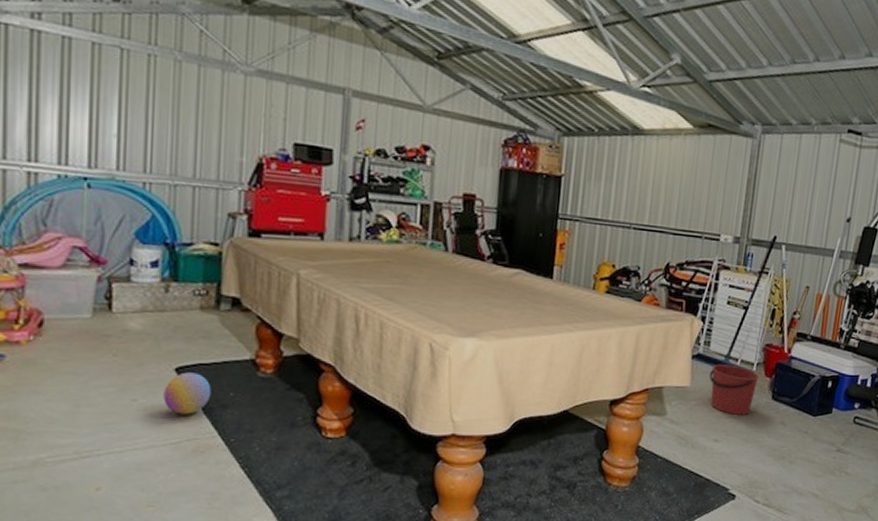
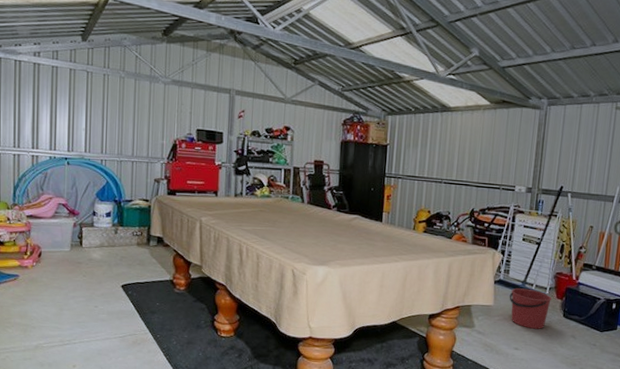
ball: present [163,372,212,415] -> none [114,288,145,318]

